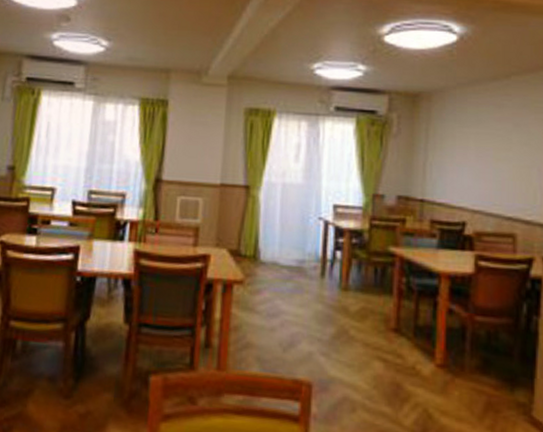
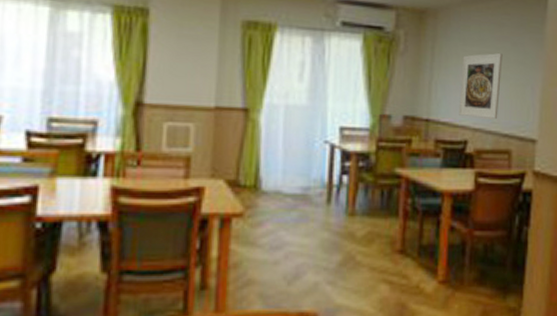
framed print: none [456,134,504,201] -> present [459,53,503,119]

